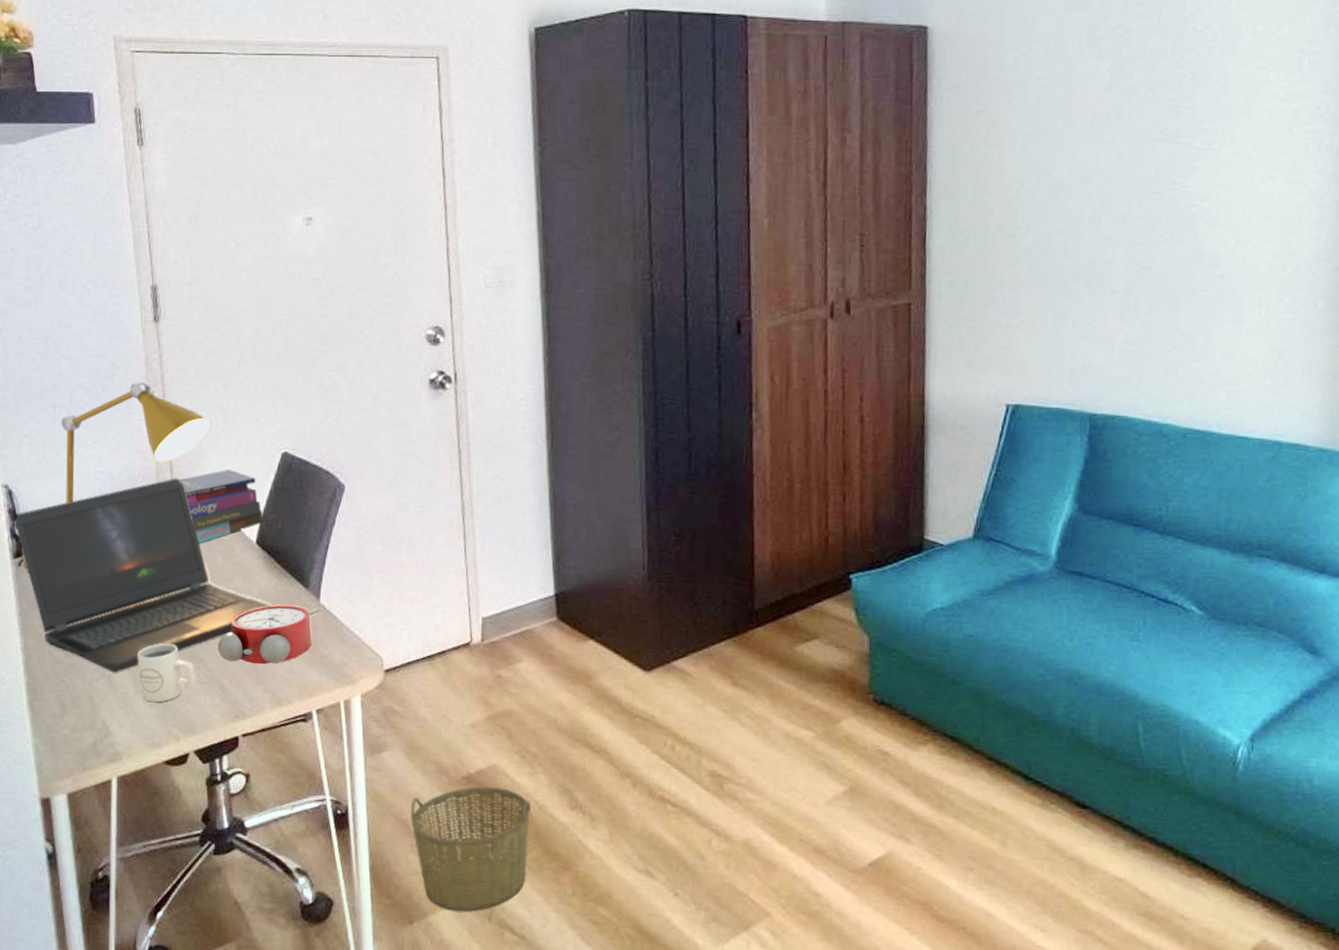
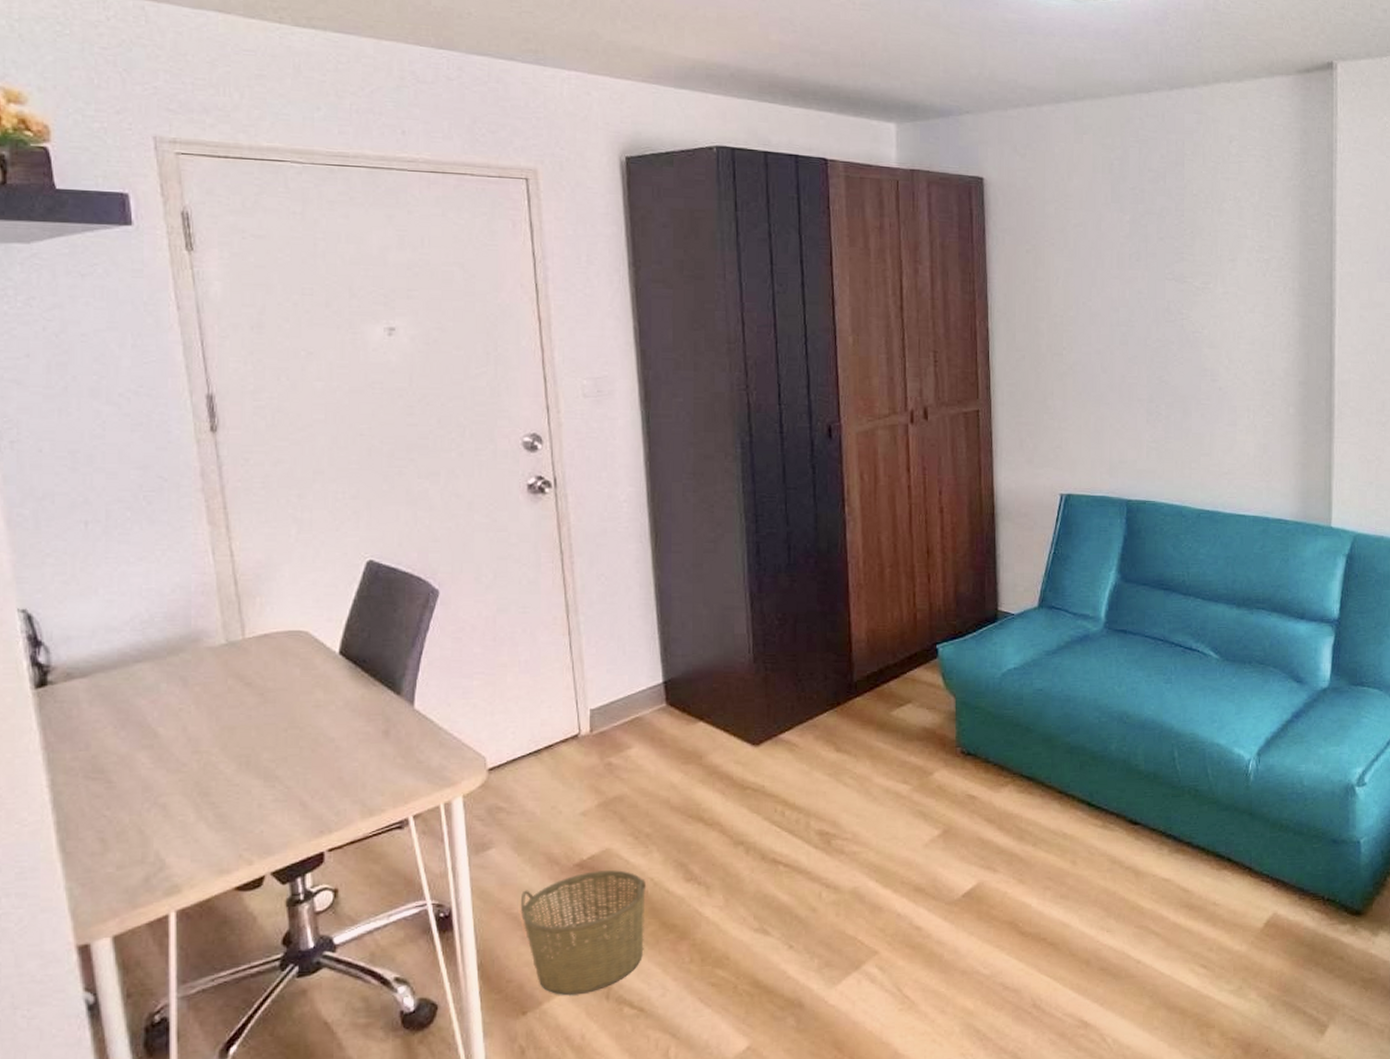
laptop computer: present [15,478,271,672] -> none [36,592,358,800]
desk lamp: present [18,382,211,568] -> none [41,494,283,698]
mug: present [137,643,196,703] -> none [198,763,271,828]
books: present [178,470,264,543] -> none [245,581,347,658]
alarm clock: present [217,604,320,664] -> none [296,713,415,777]

